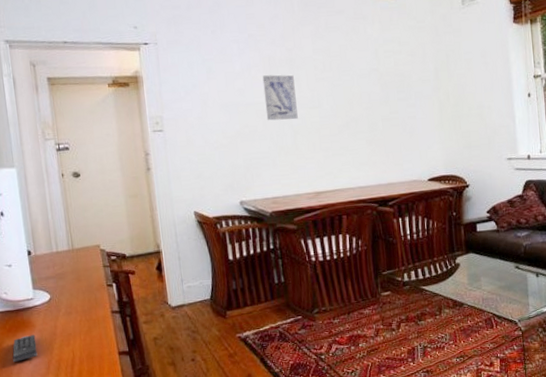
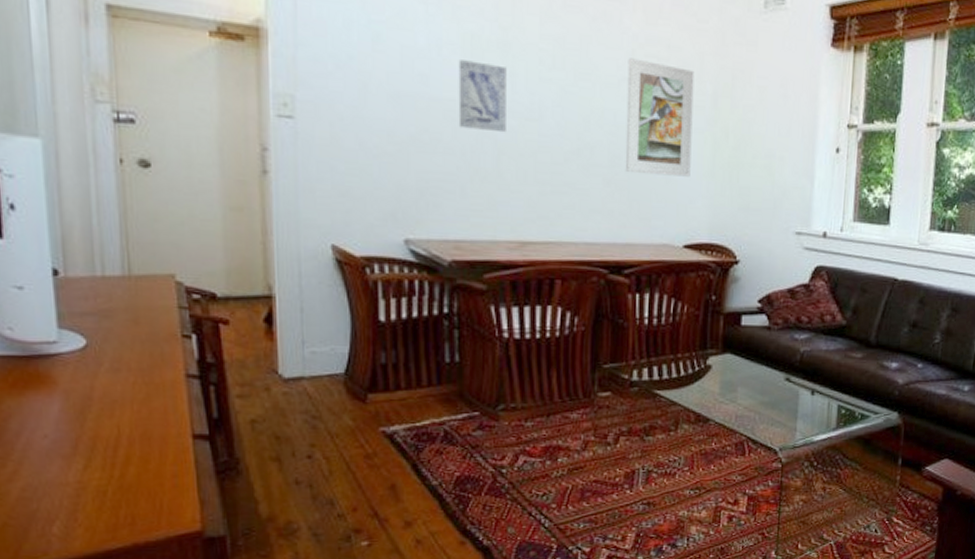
remote control: present [12,335,38,362] -> none [16,396,59,433]
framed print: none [373,55,426,133] -> present [625,58,695,177]

